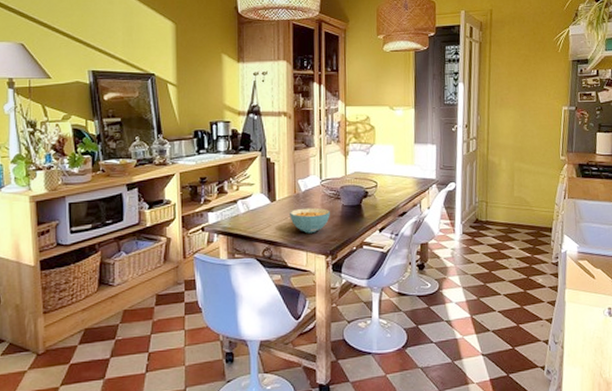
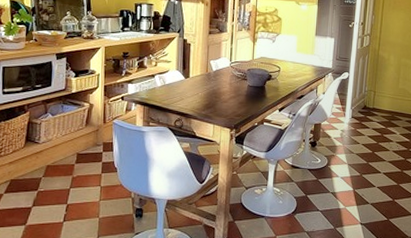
cereal bowl: present [290,207,330,234] -> none [201,86,237,109]

